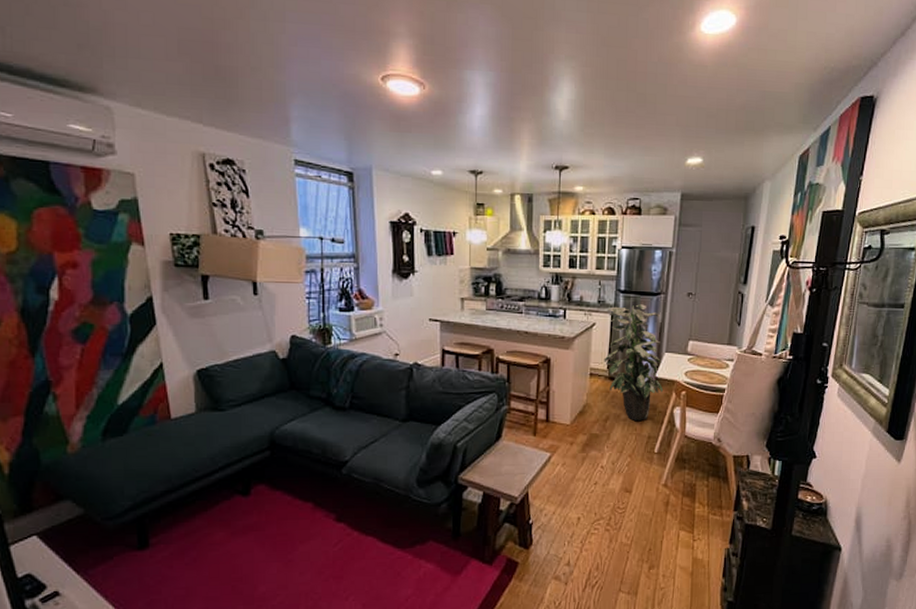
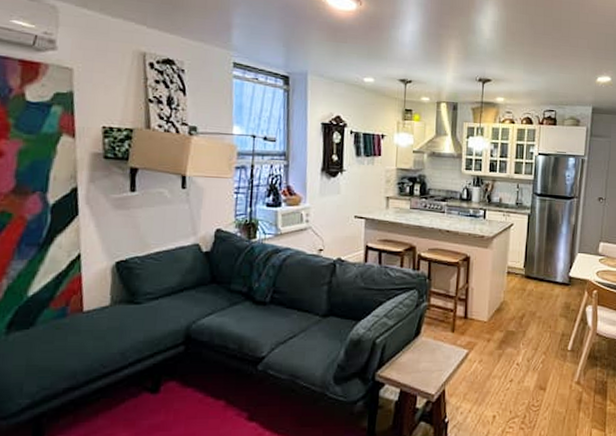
indoor plant: present [604,304,664,420] -> none [520,207,577,318]

